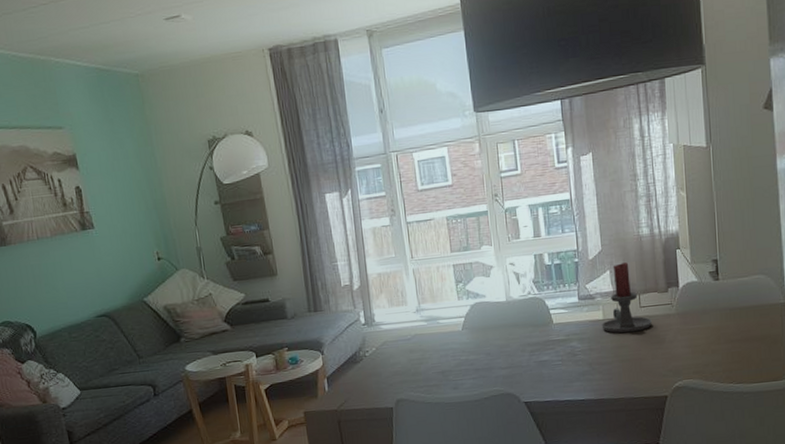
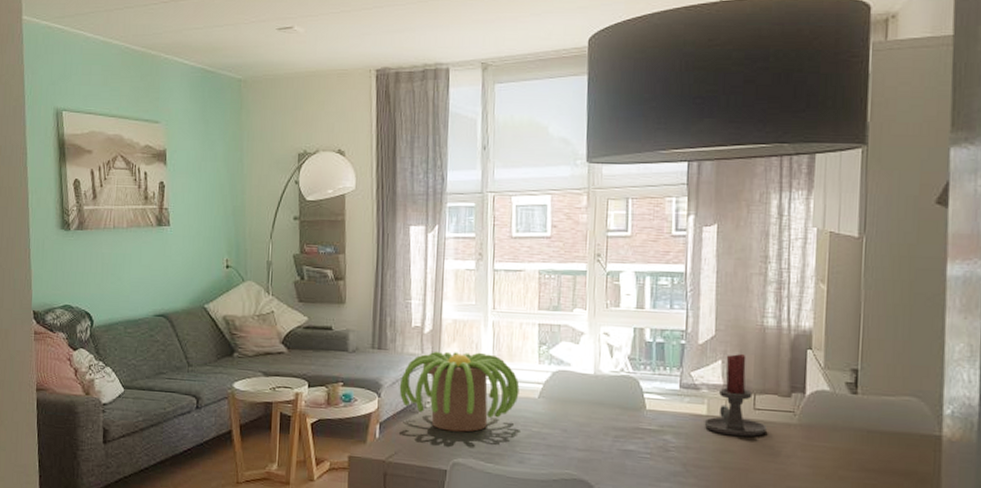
plant: none [339,298,445,374] -> present [399,351,520,432]

